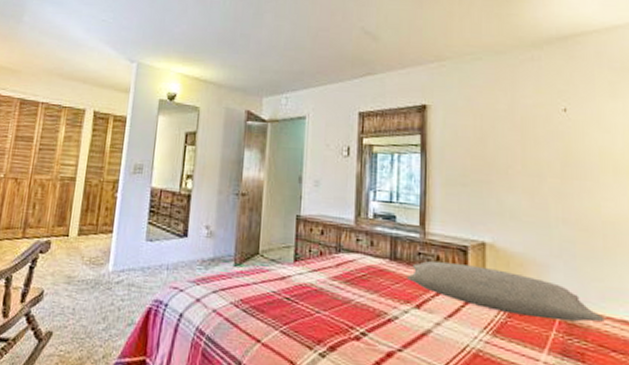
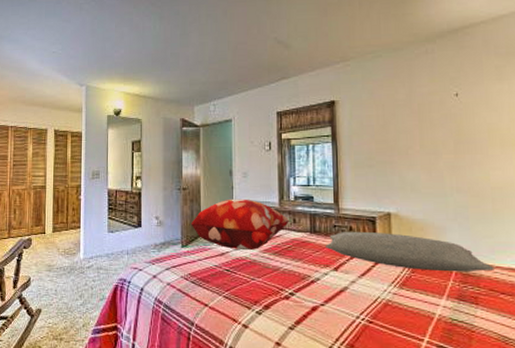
decorative pillow: none [248,211,366,276] -> present [191,199,289,251]

